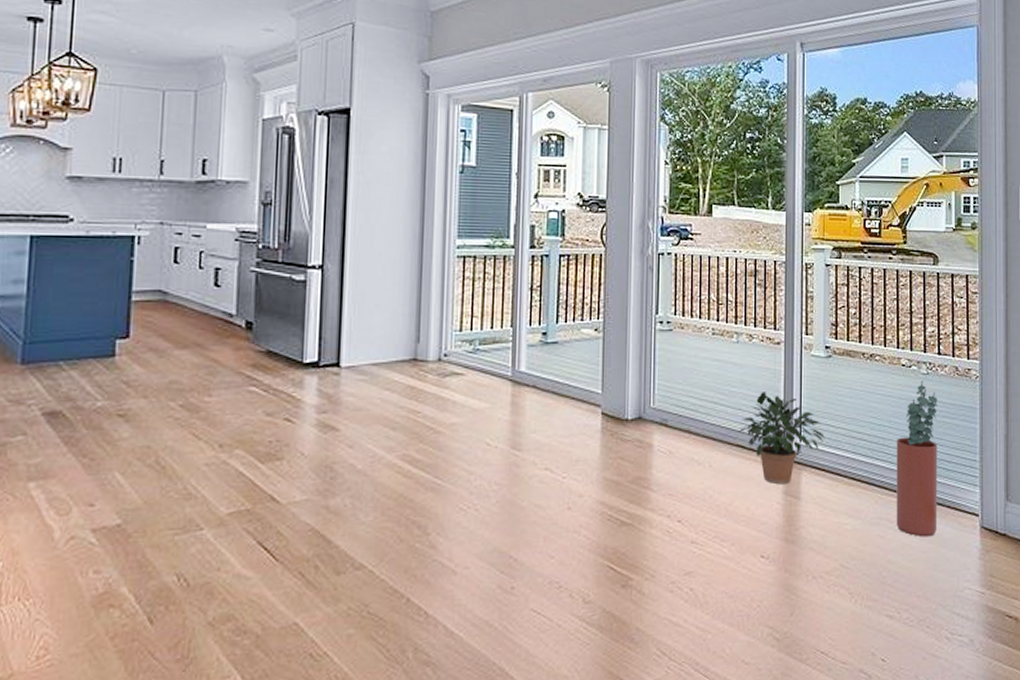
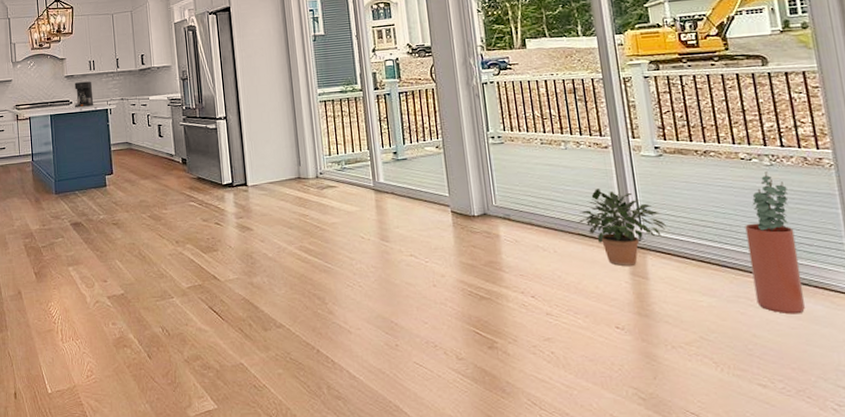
coffee maker: none [77,188,113,230] -> present [74,81,94,108]

